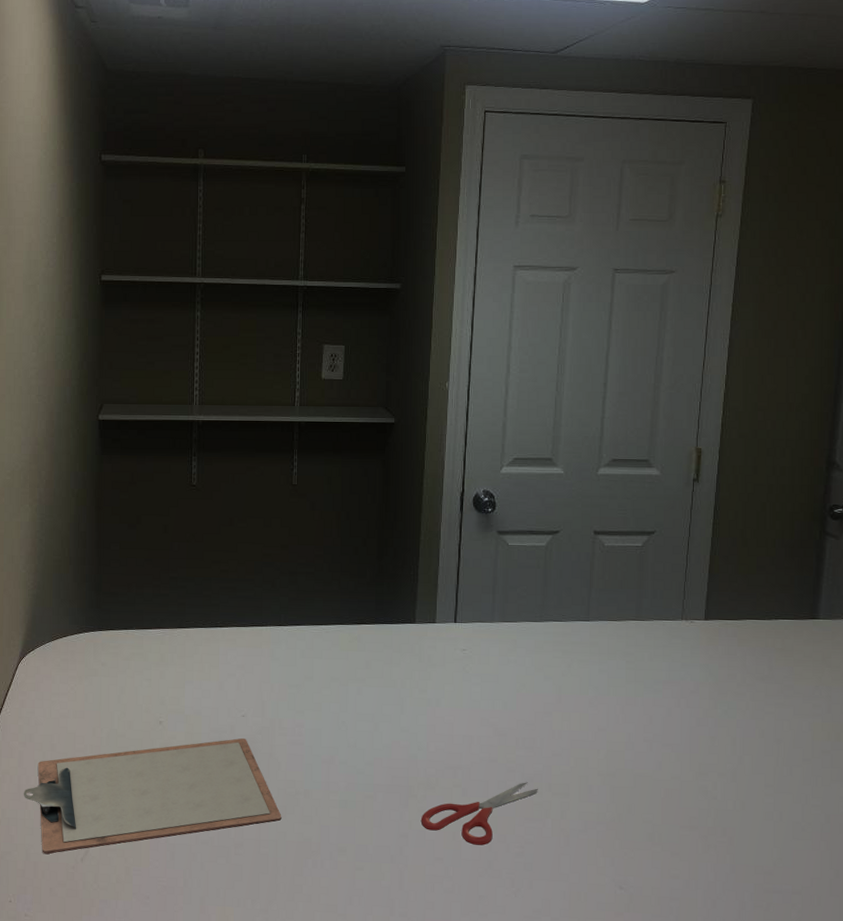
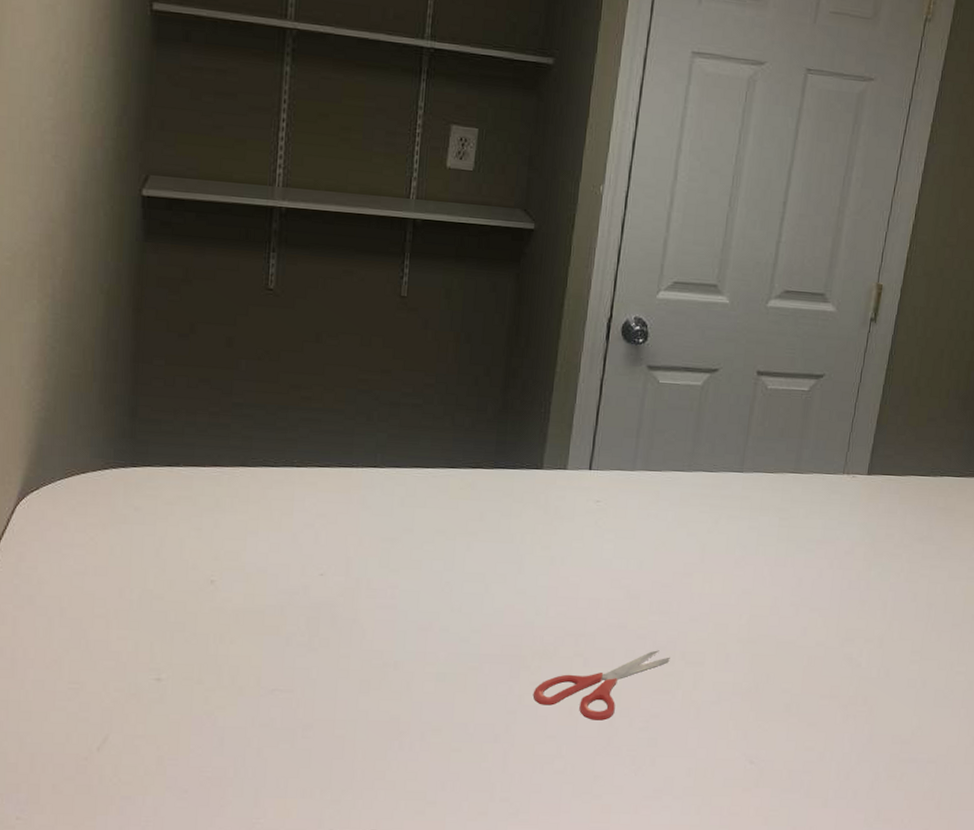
clipboard: present [24,738,282,854] -> none [19,601,364,743]

